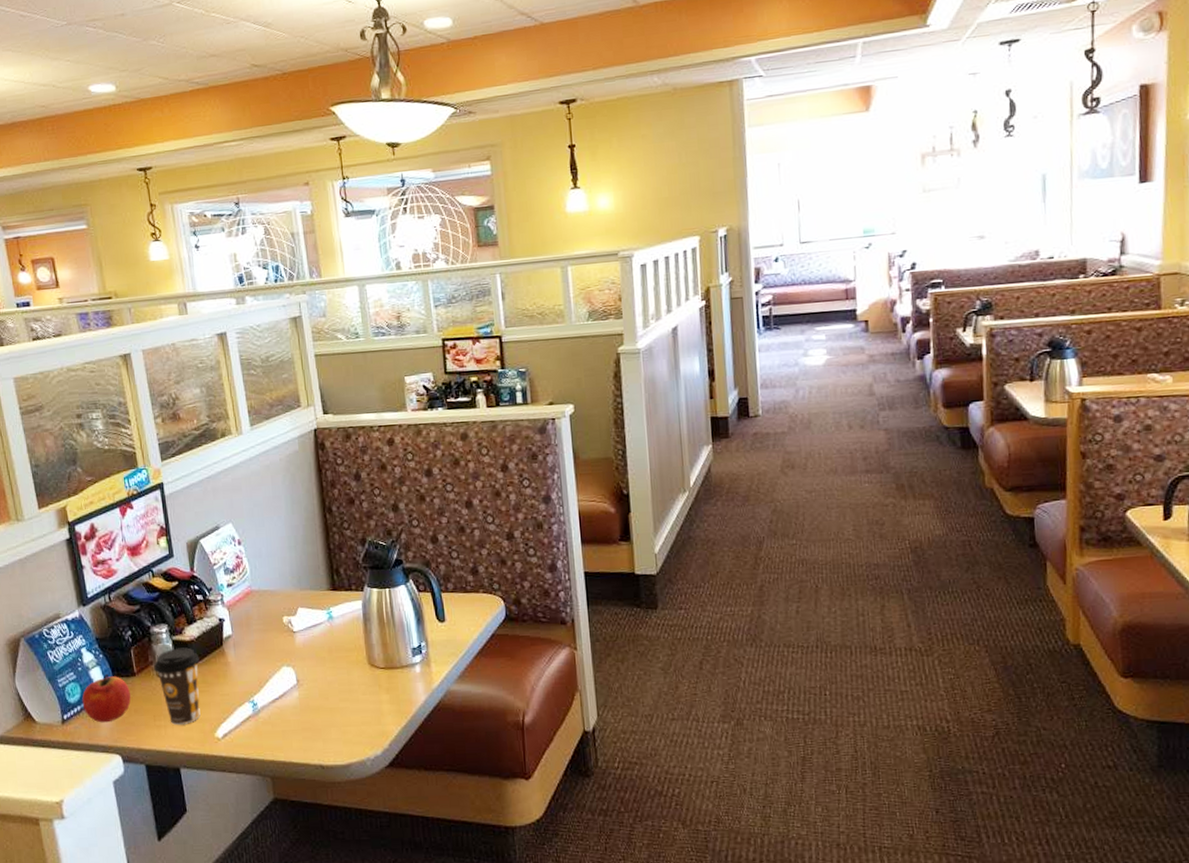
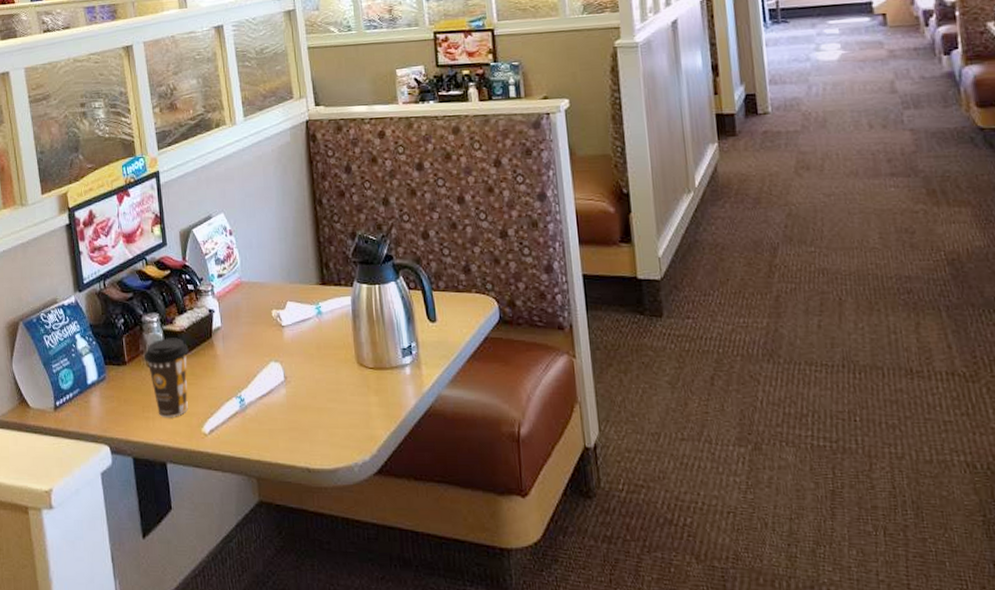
fruit: present [82,674,131,723] -> none [74,362,122,411]

